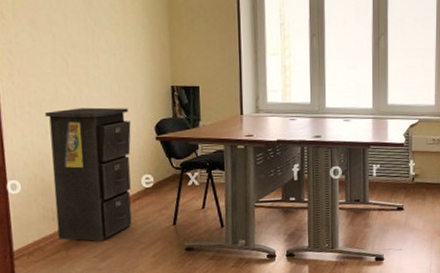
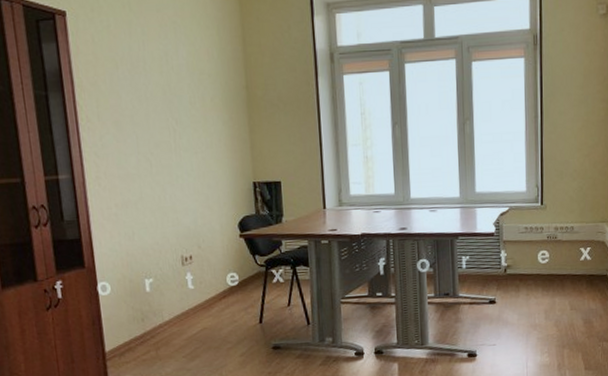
filing cabinet: present [44,107,132,242] -> none [131,206,219,342]

